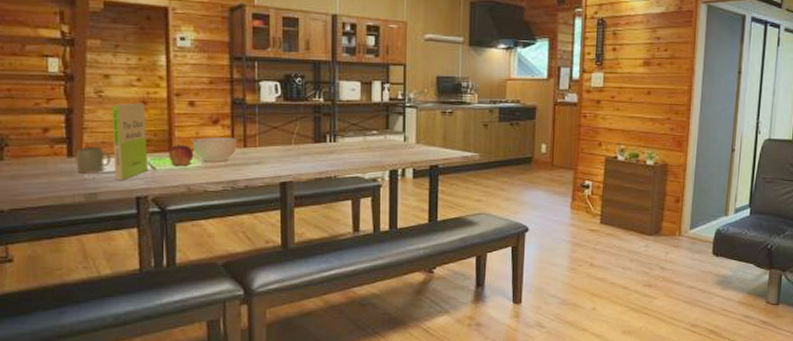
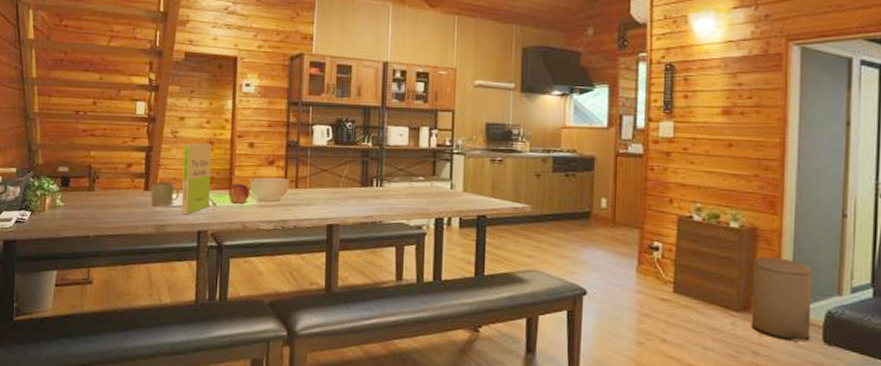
pedal bin: none [660,188,708,256] -> present [751,256,813,343]

